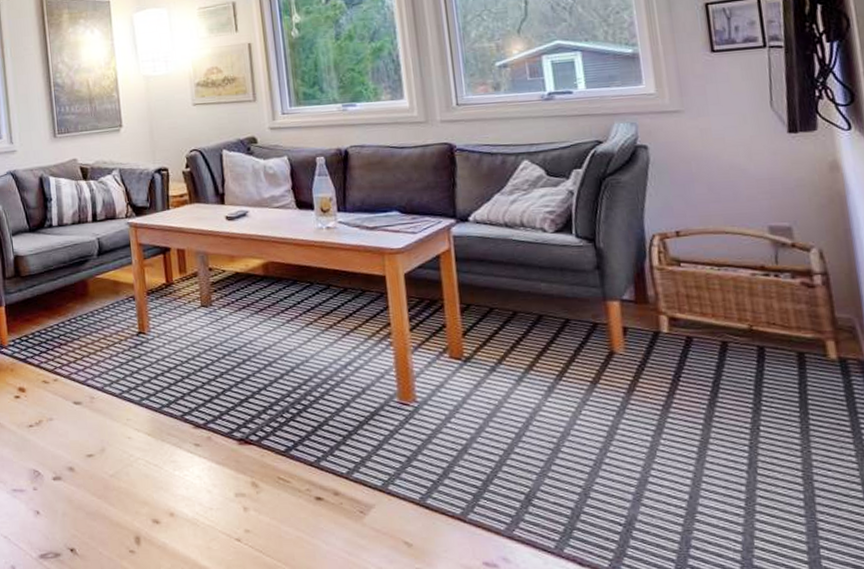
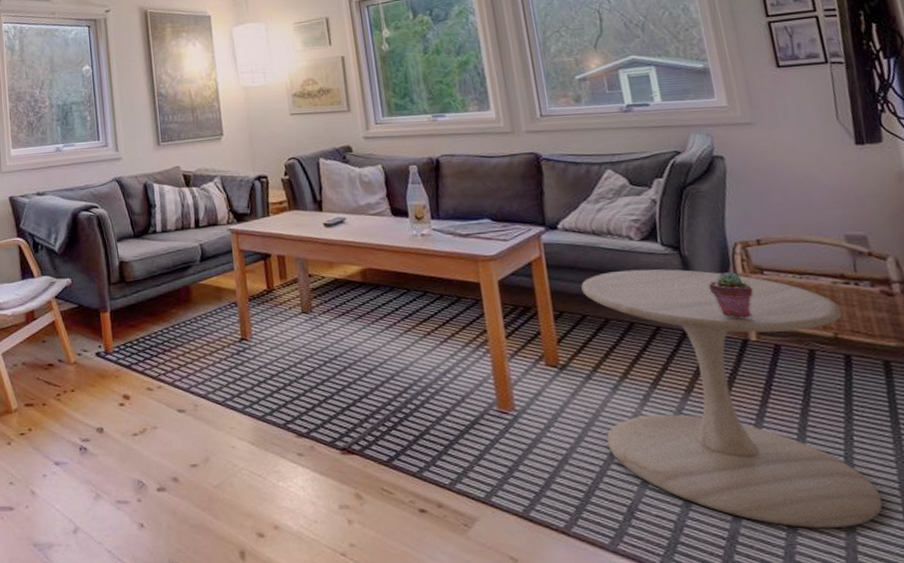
side table: none [490,261,784,514] -> present [581,269,883,528]
potted succulent: none [622,263,669,311] -> present [708,271,754,318]

